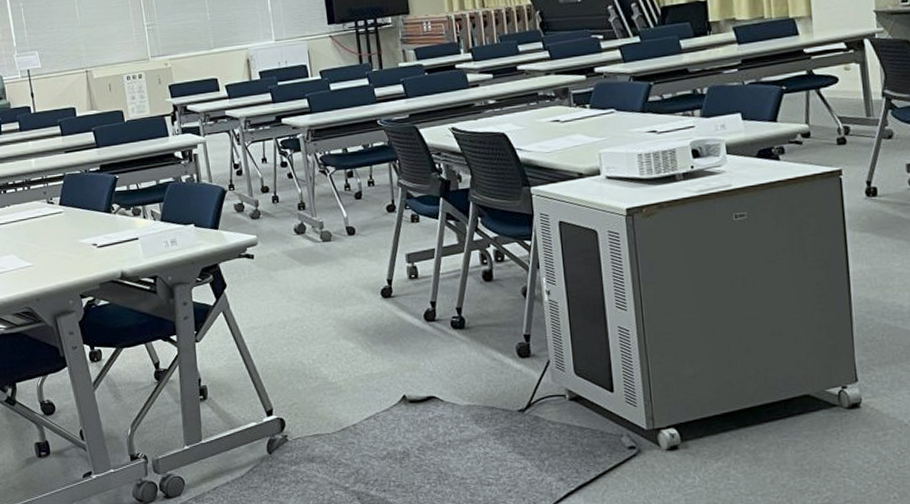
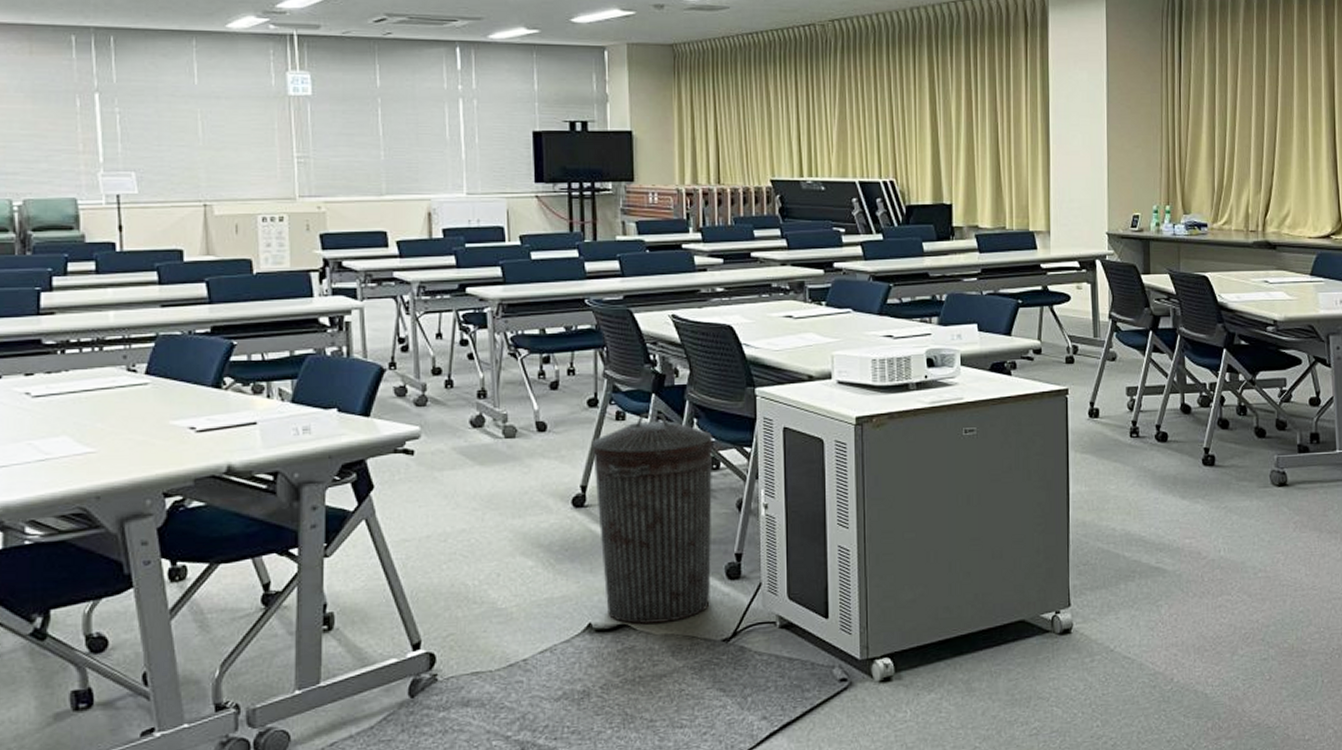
trash can: none [393,214,505,396] -> present [592,413,713,624]

